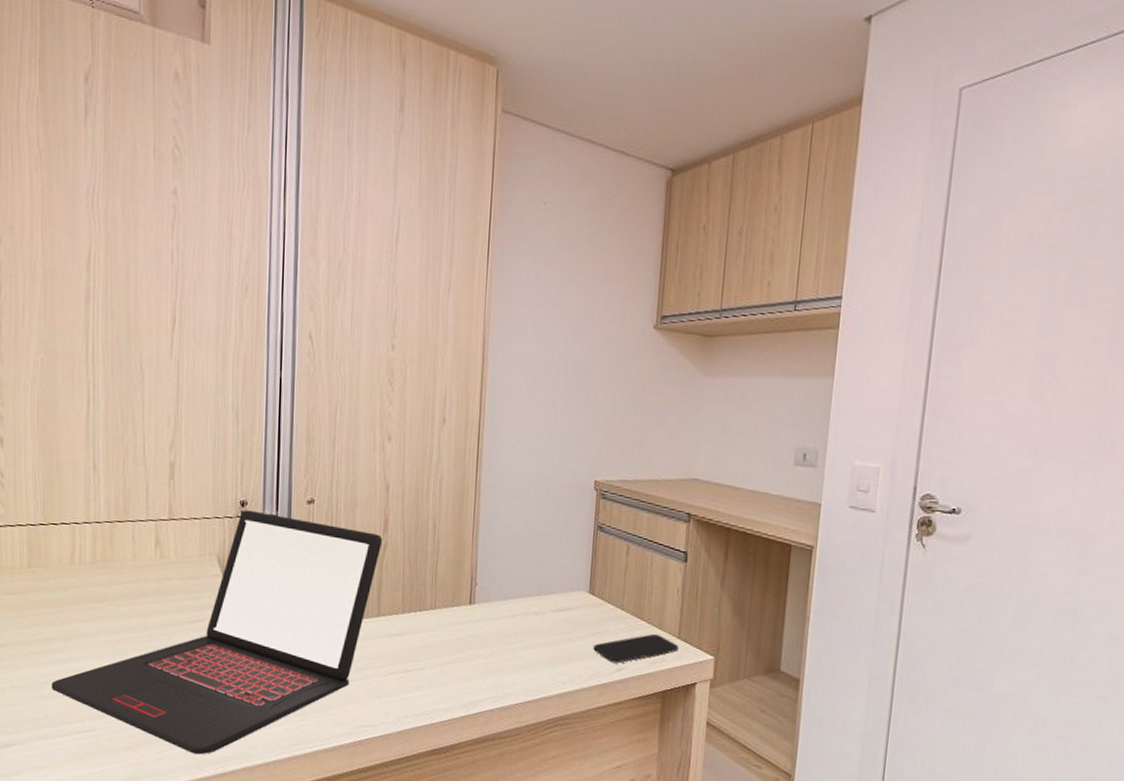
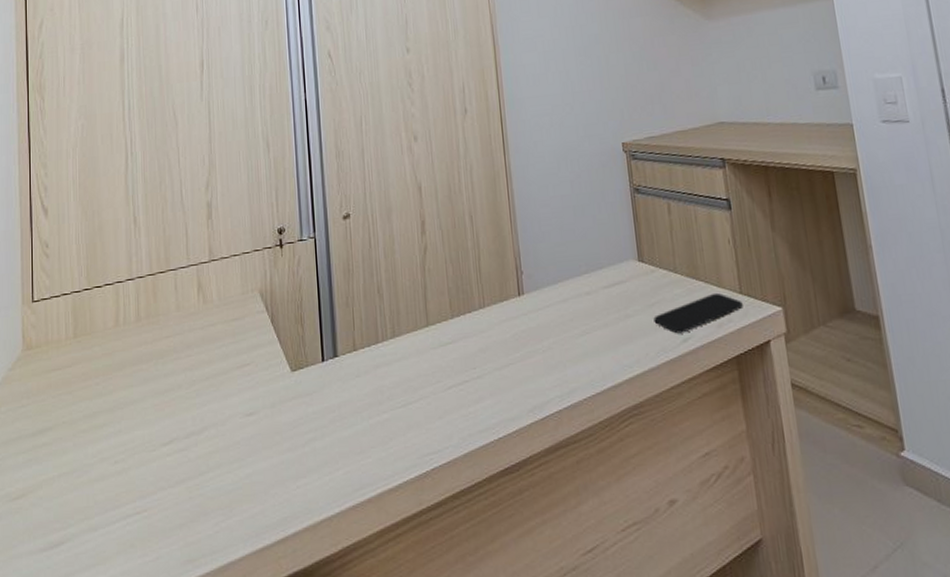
laptop: present [51,510,383,755] -> none [100,236,422,520]

